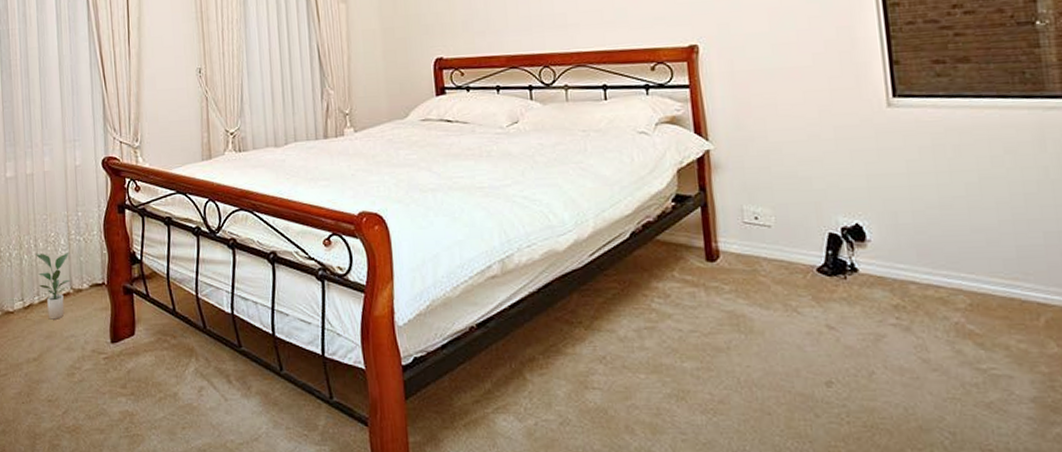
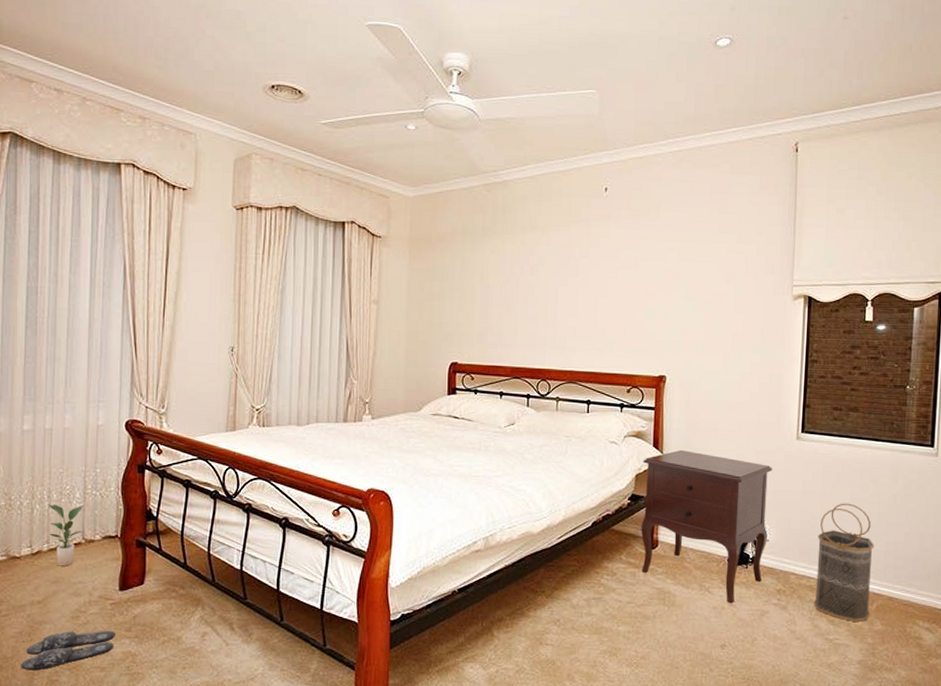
slippers: none [23,387,111,434] -> present [21,630,115,671]
nightstand: none [684,133,869,327] -> present [641,449,773,604]
basket: none [940,183,1037,345] -> present [814,503,874,623]

